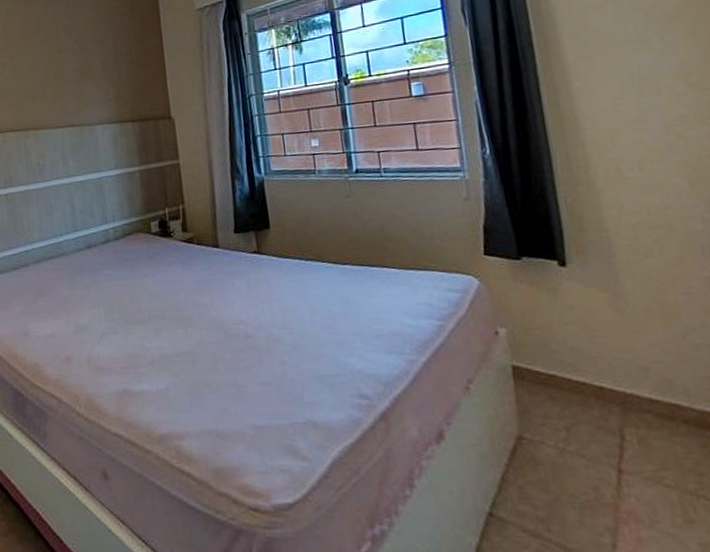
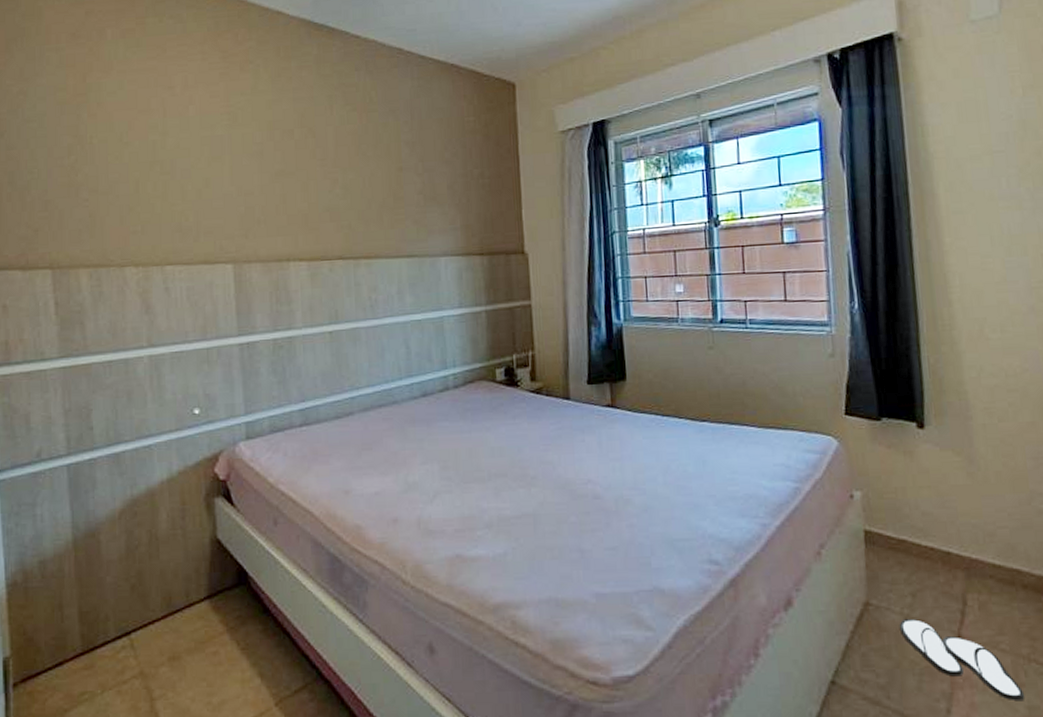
slippers: none [556,453,696,536] -> present [900,619,1025,700]

